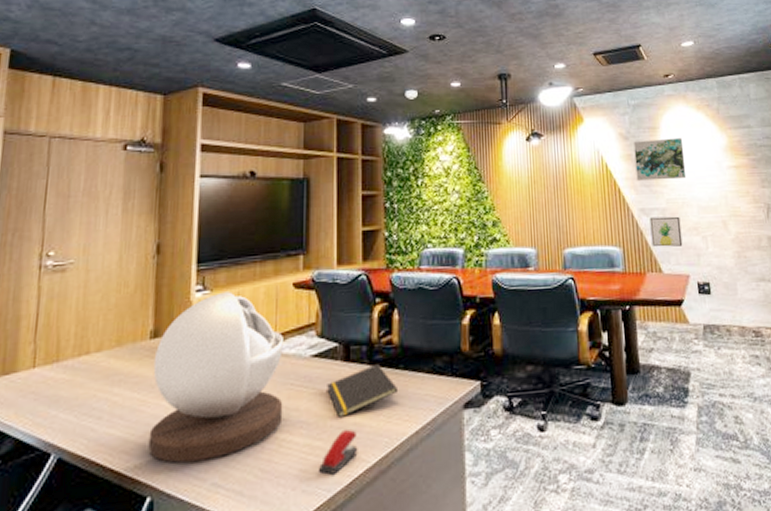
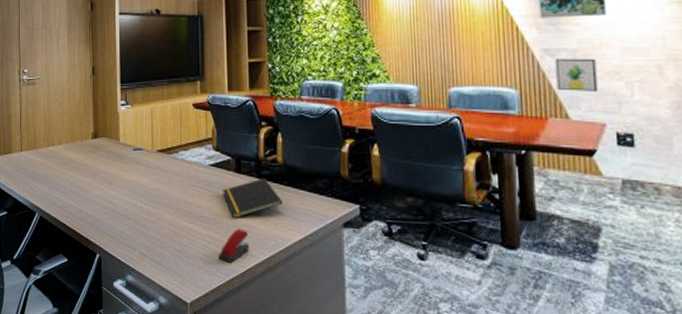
desk lamp: present [148,291,283,464] -> none [95,107,189,235]

